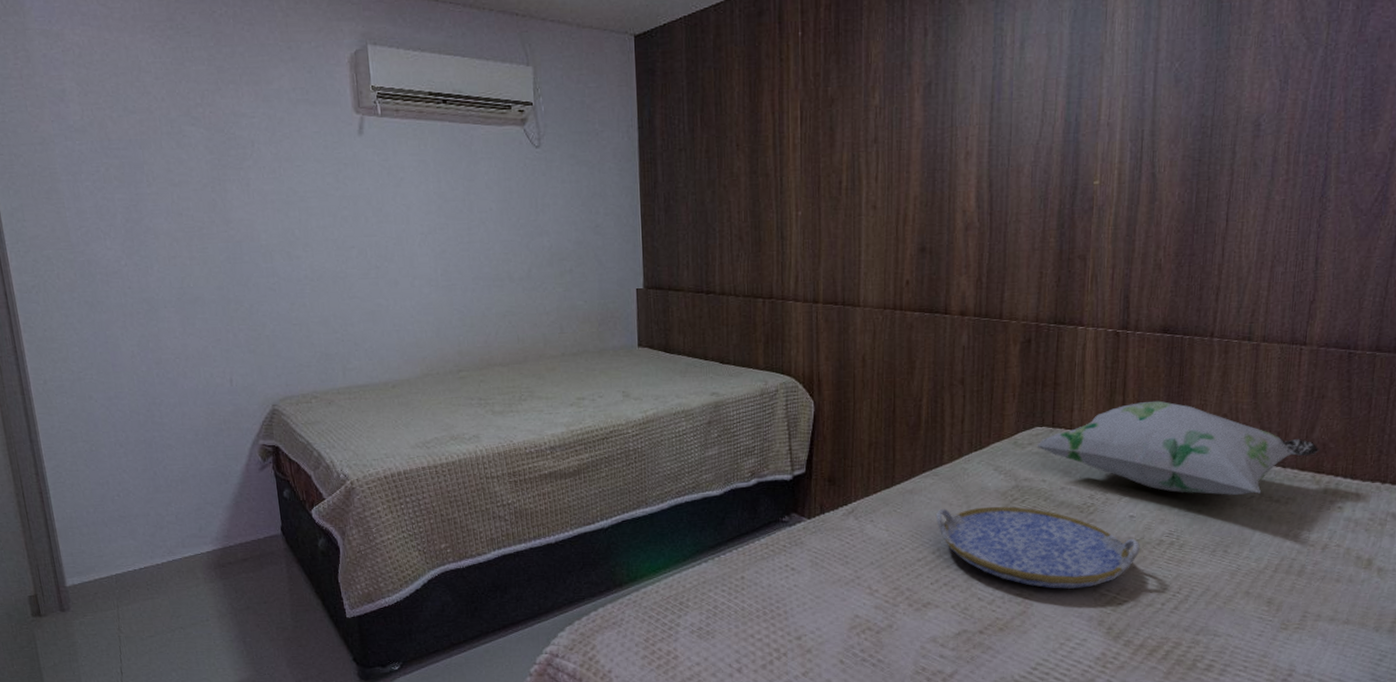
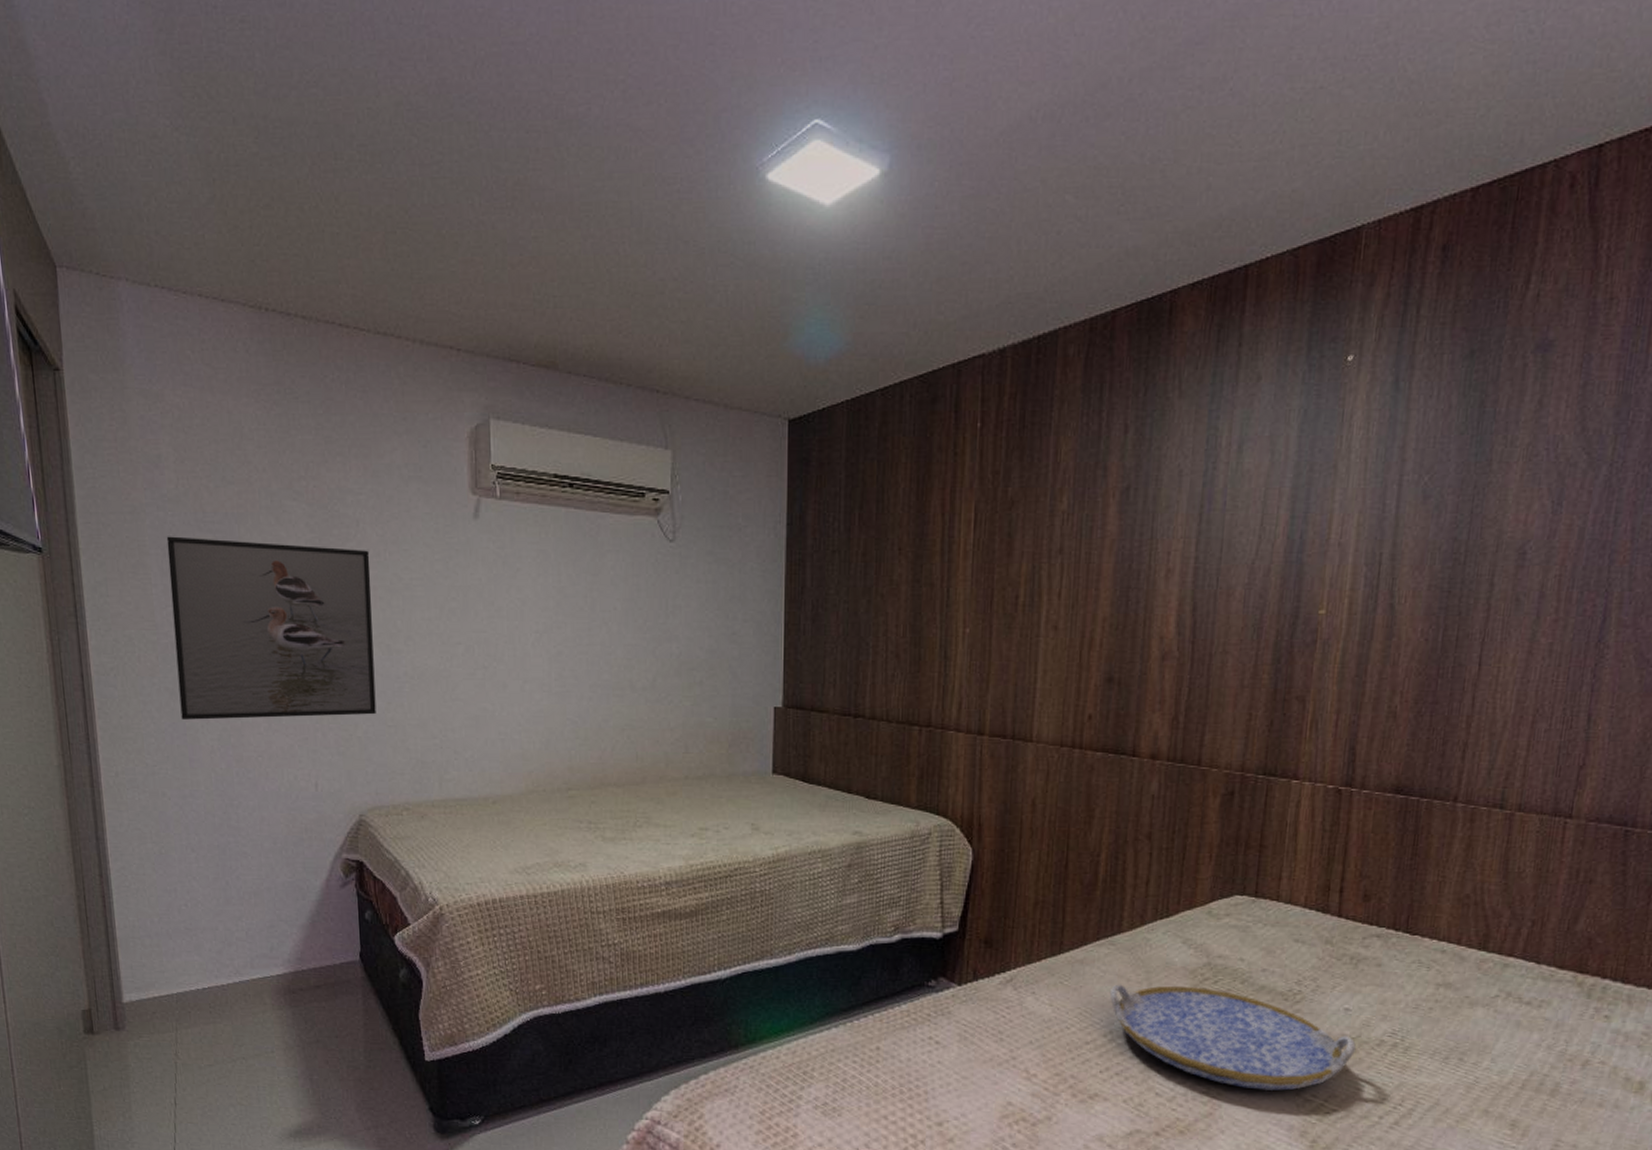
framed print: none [76,163,282,329] -> present [166,536,376,720]
decorative pillow: present [1037,400,1319,496] -> none [1235,873,1584,994]

